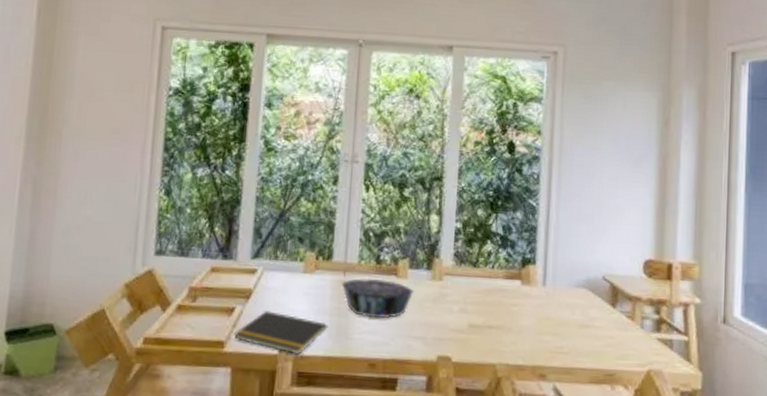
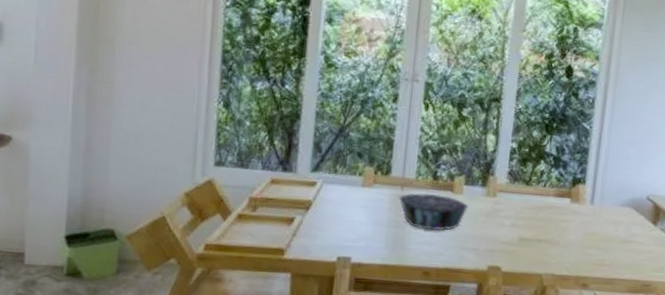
notepad: present [233,311,328,355] -> none [293,221,385,263]

